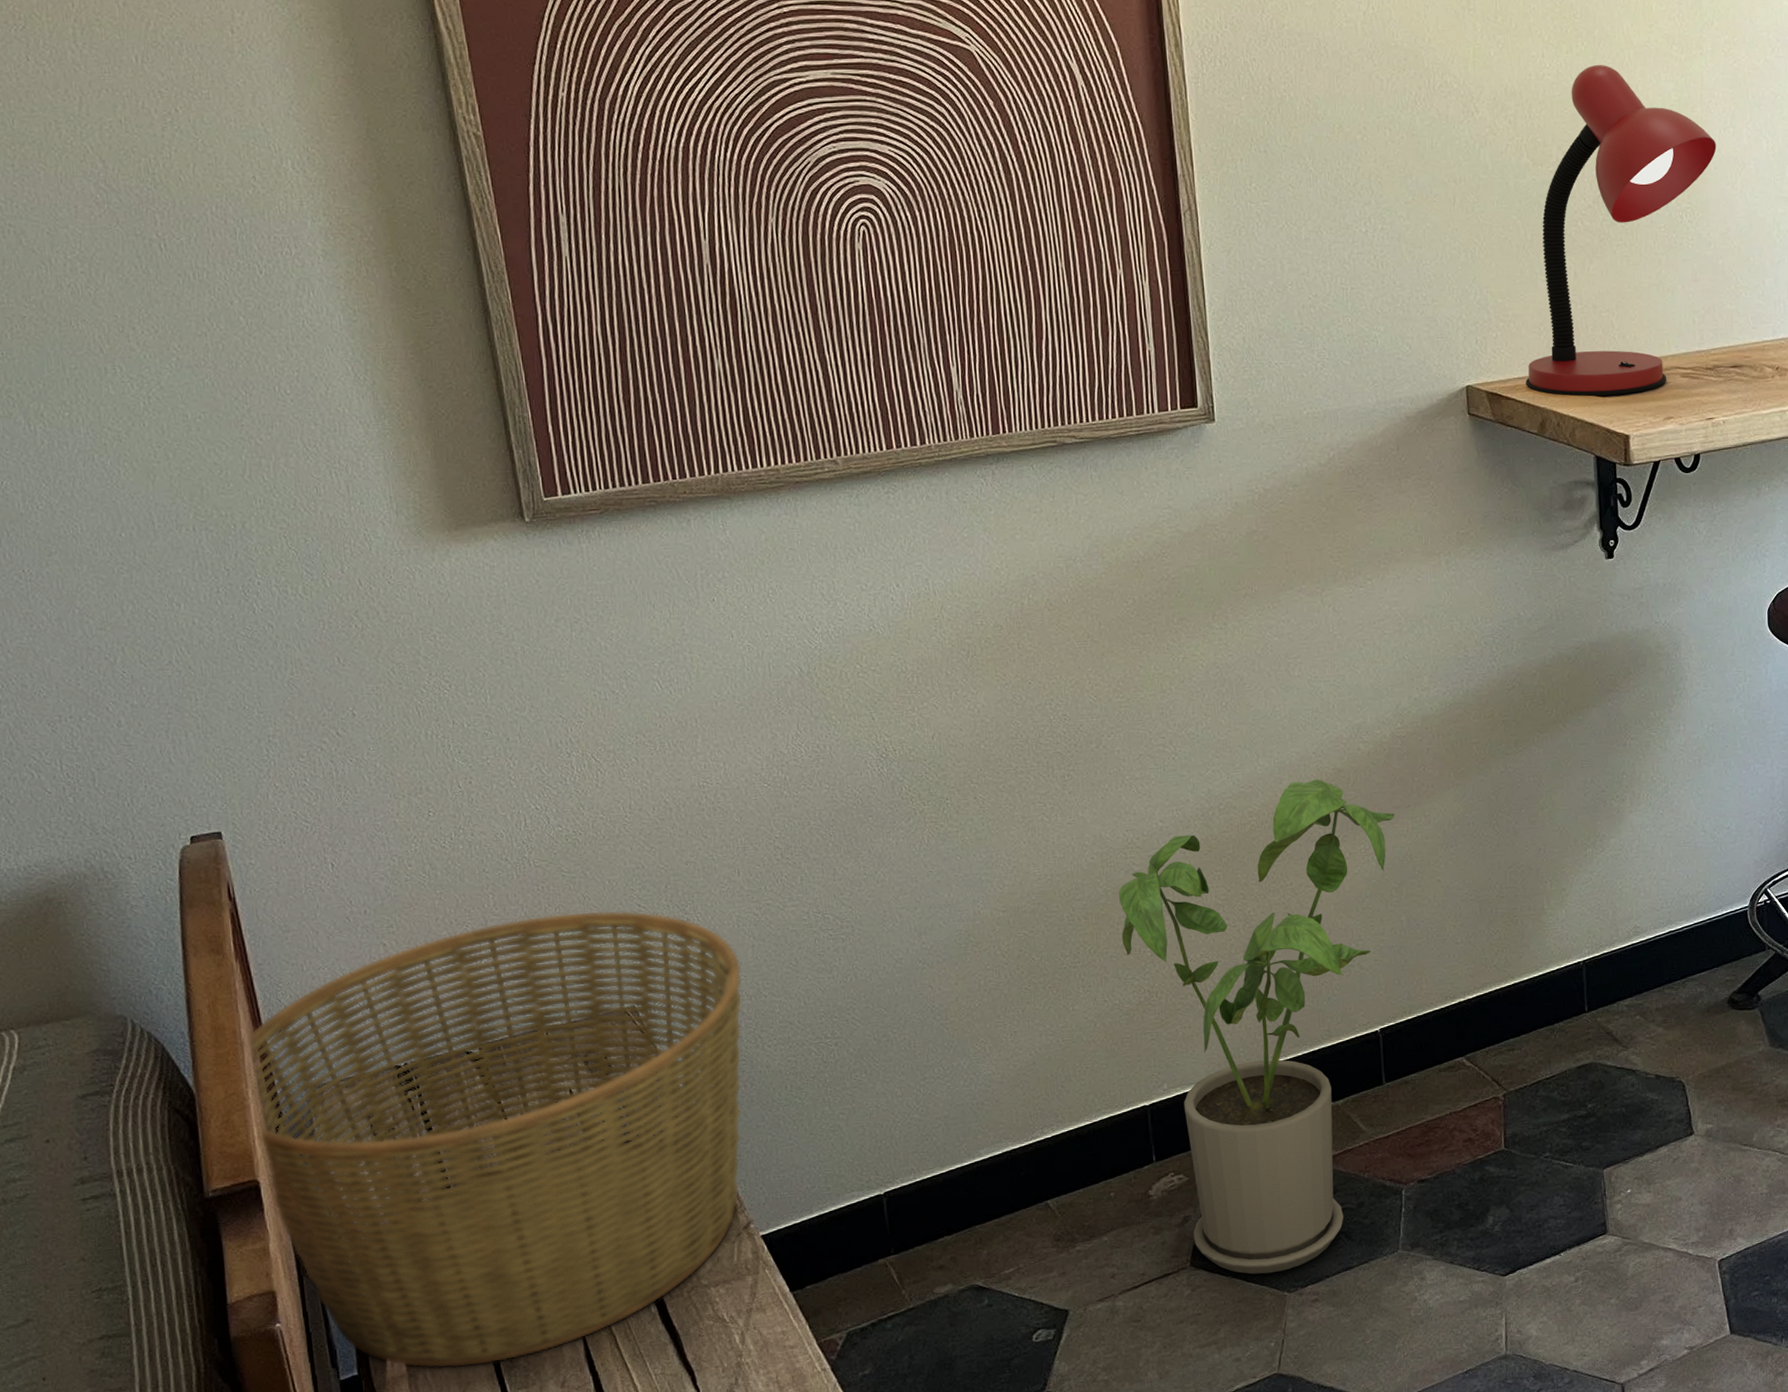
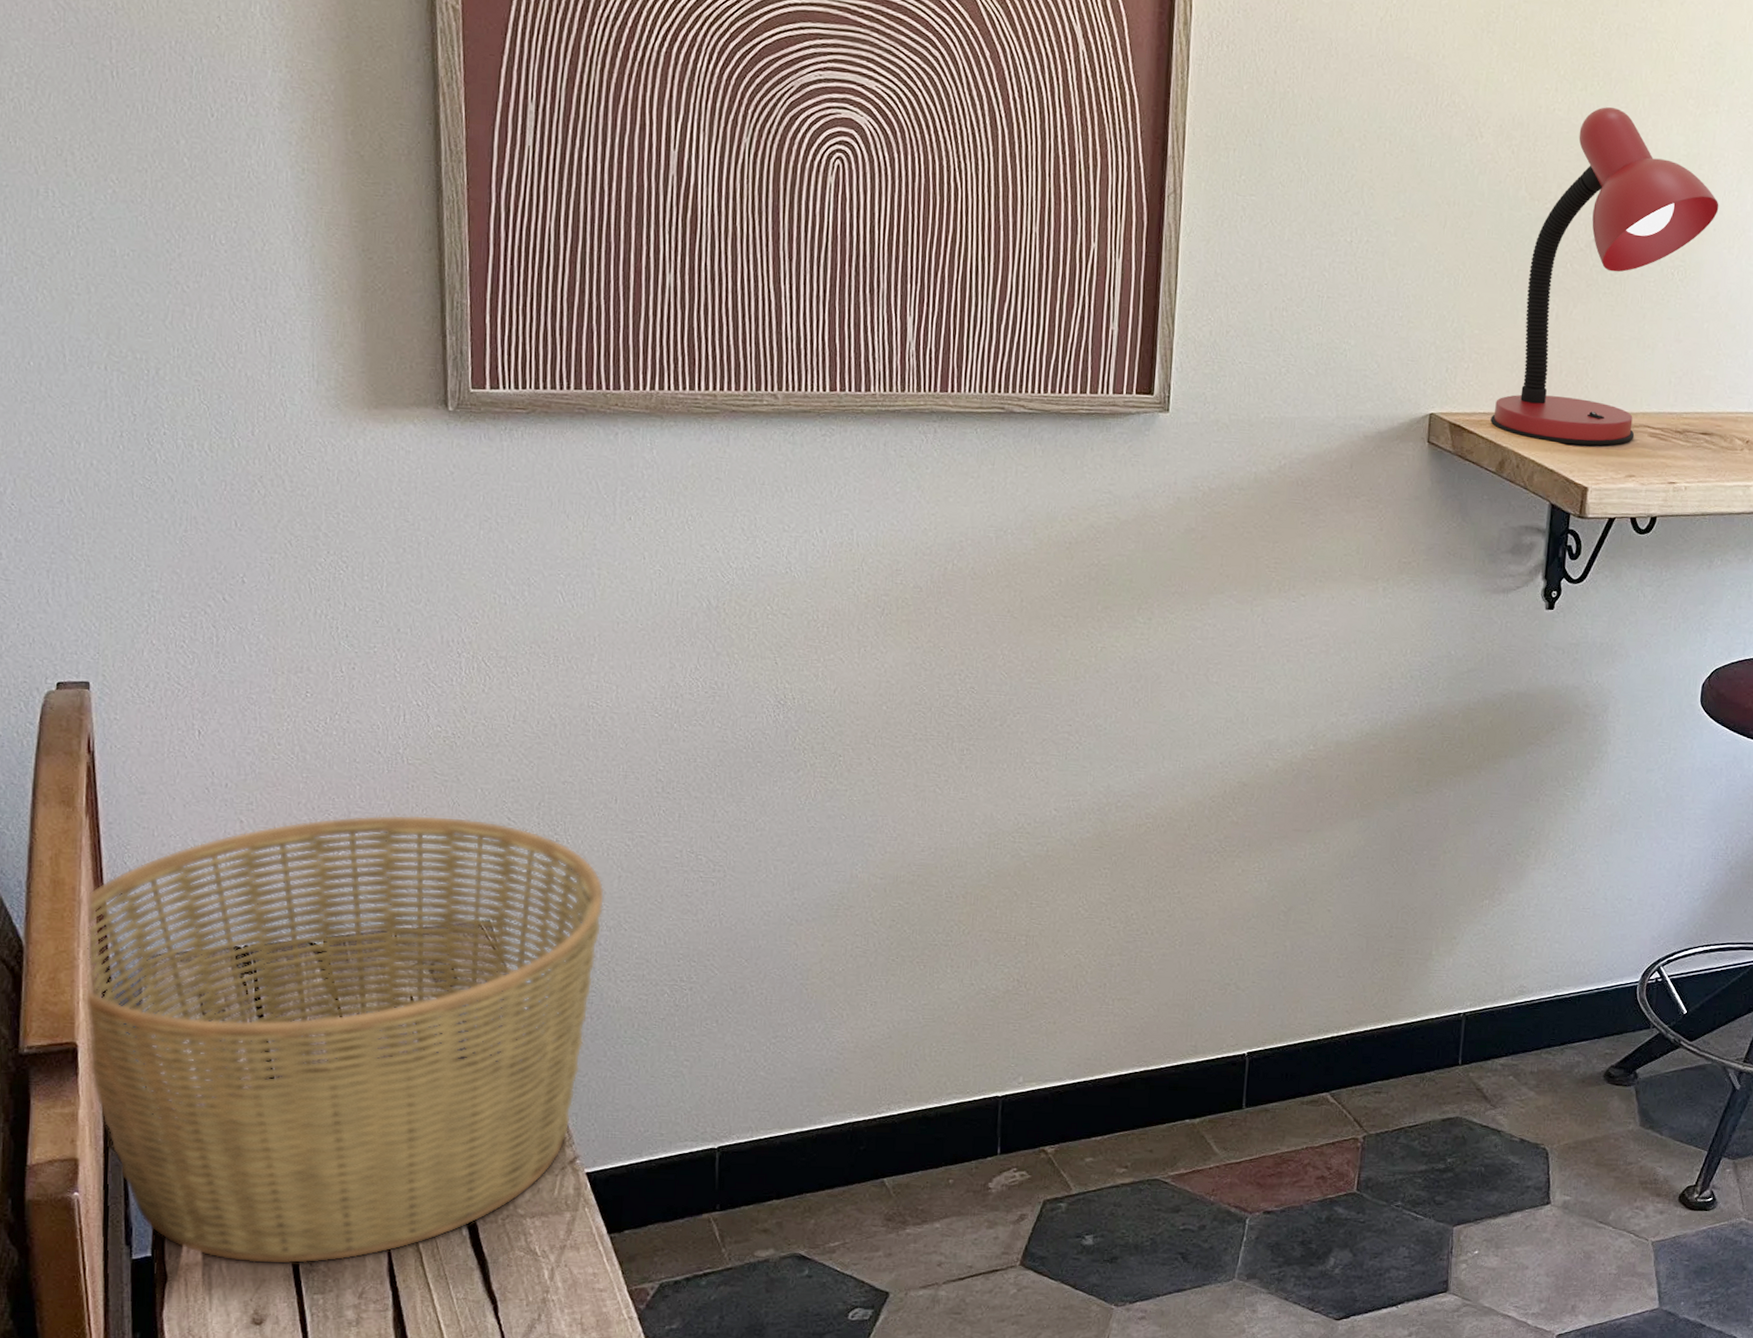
house plant: present [1119,779,1395,1275] -> none [998,789,1295,1284]

